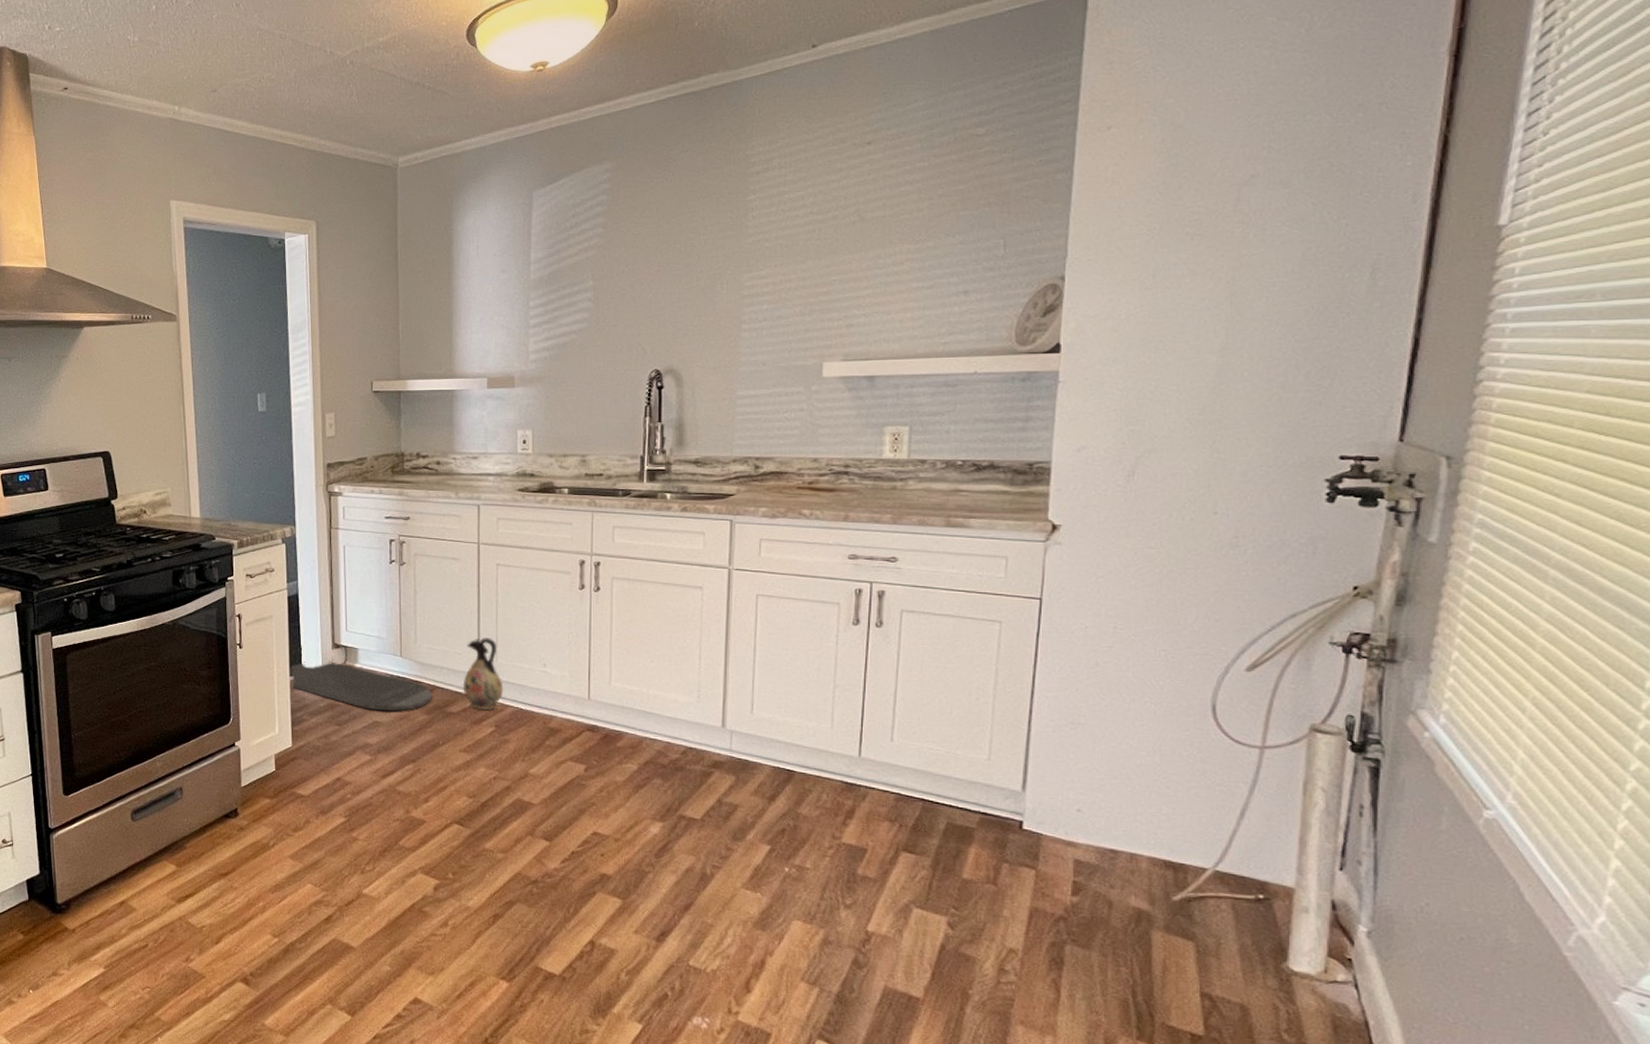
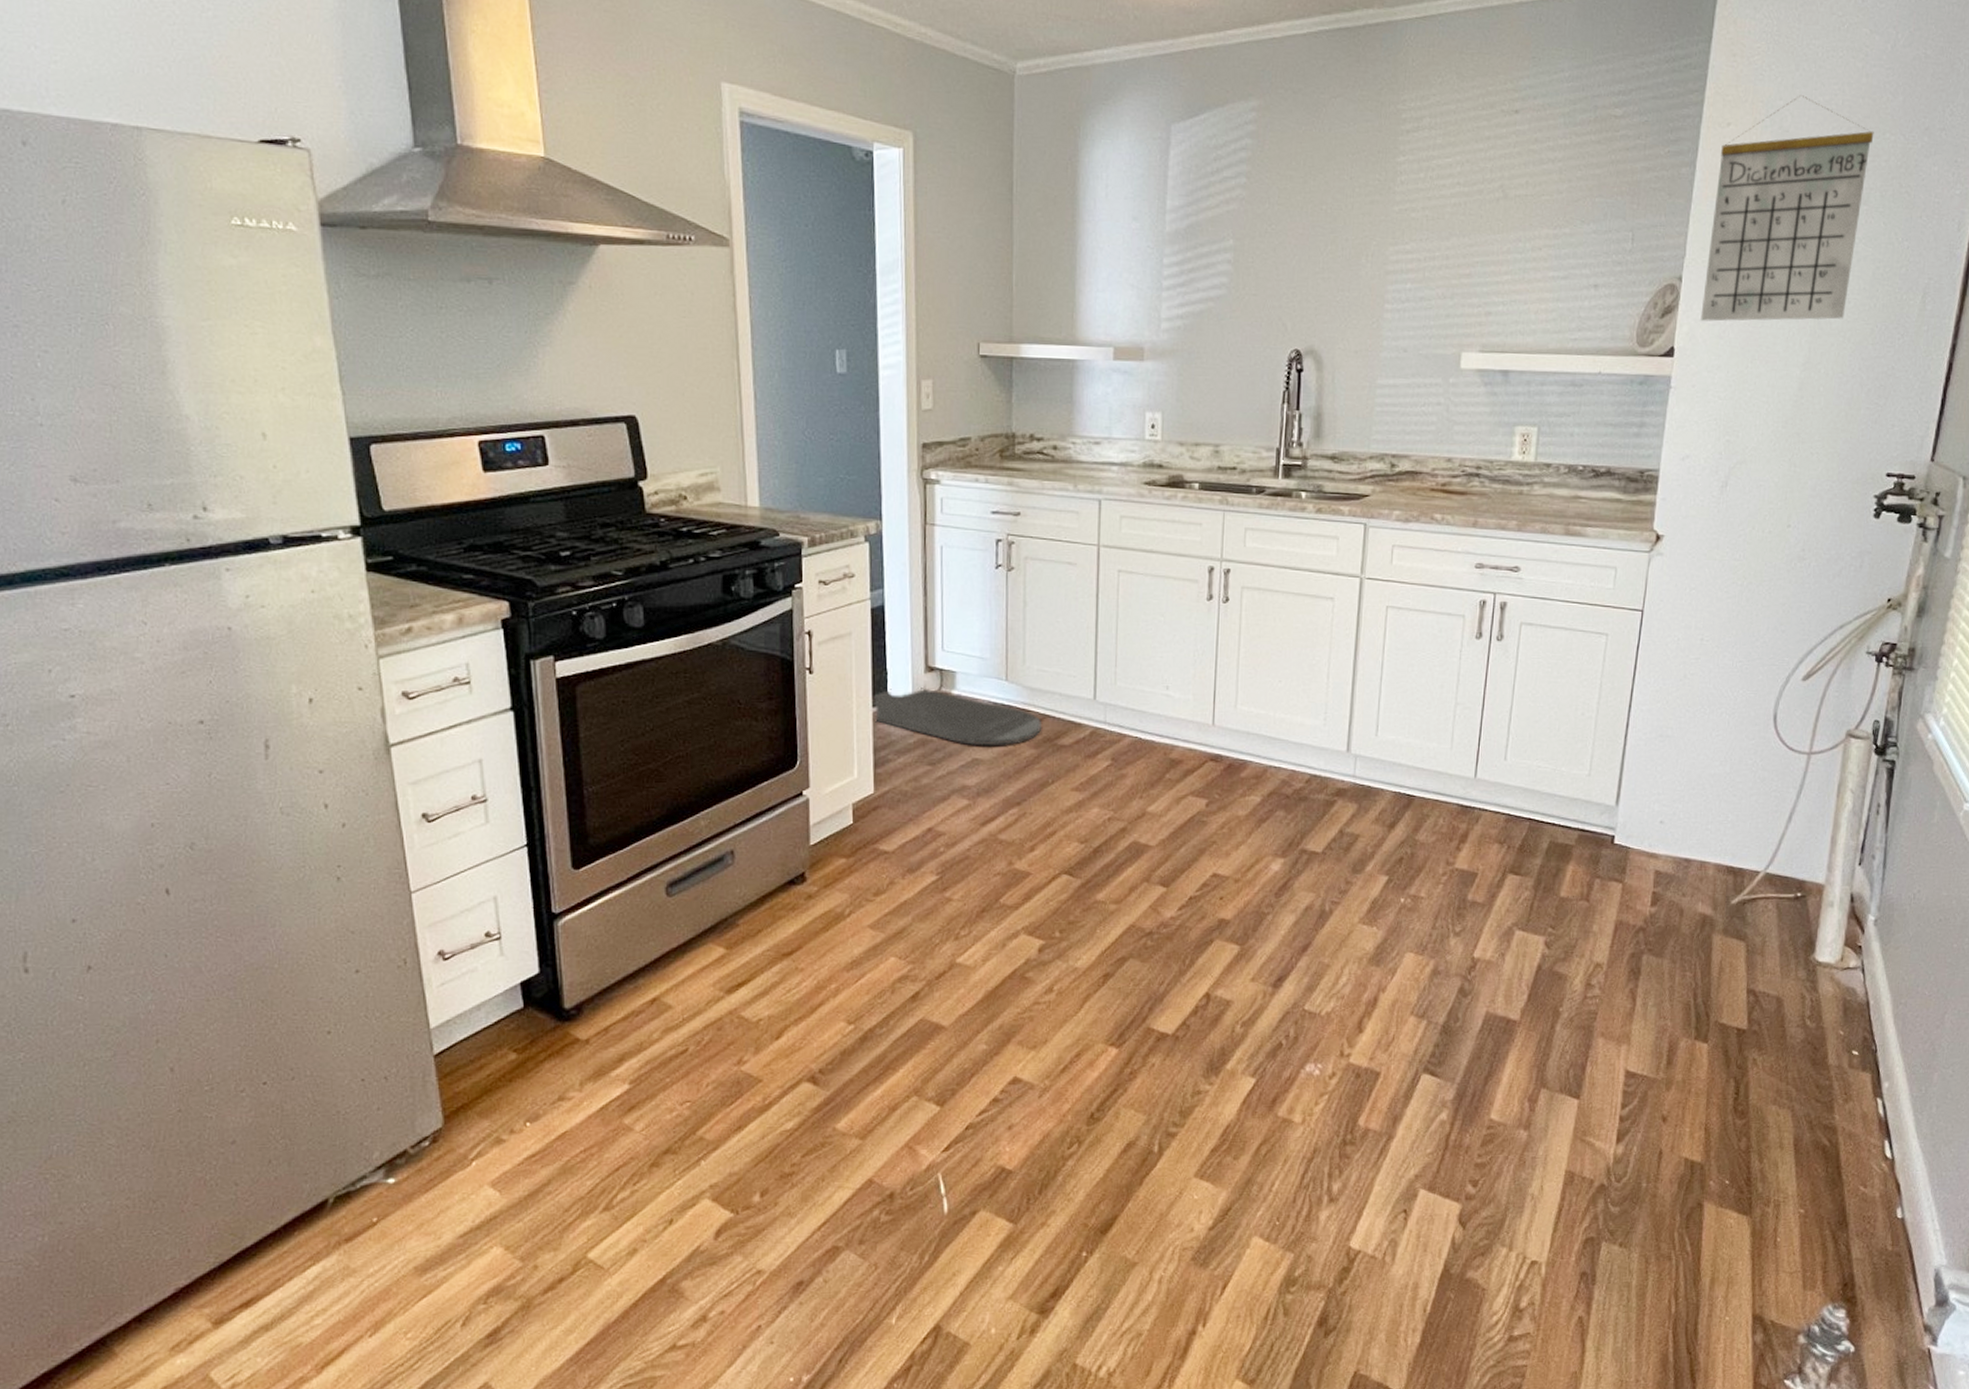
ceramic jug: present [462,638,504,710] -> none [1076,657,1122,740]
calendar: none [1089,90,1291,316] -> present [1700,95,1874,322]

